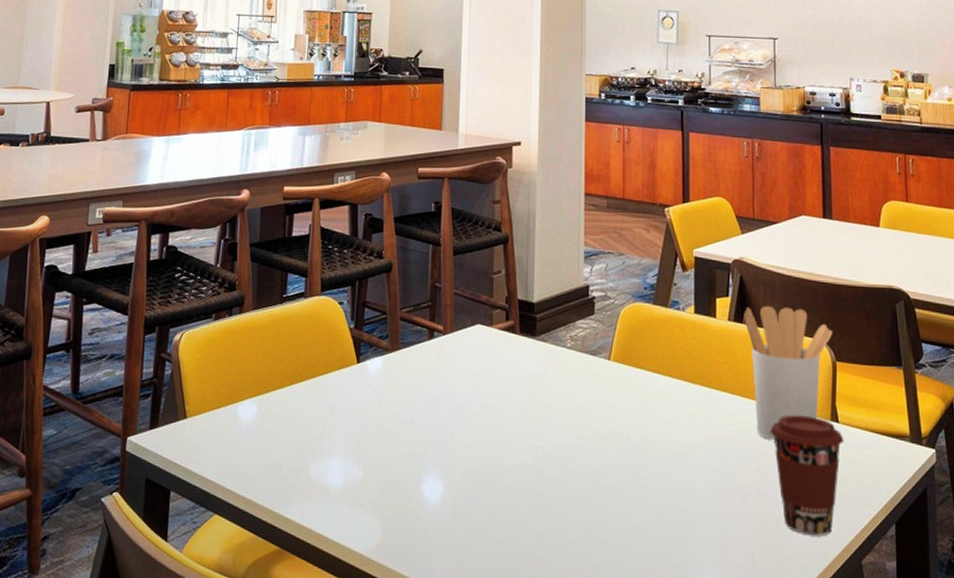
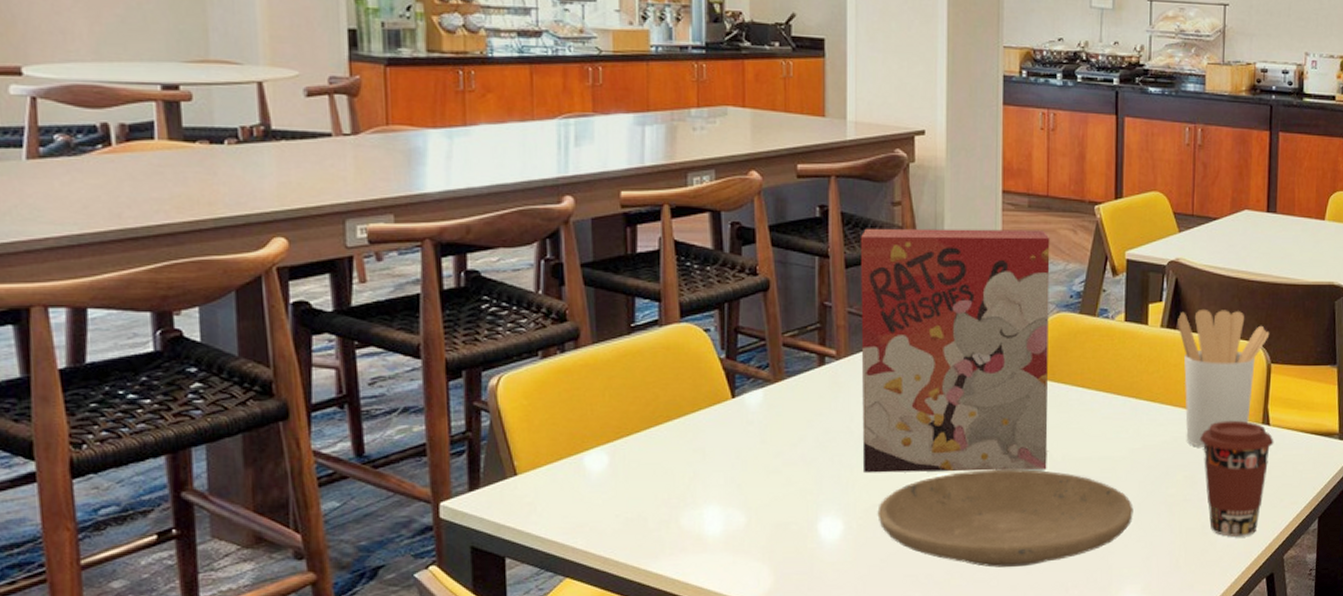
cereal box: none [462,222,626,451] -> present [861,228,1050,473]
plate: none [473,446,708,545] -> present [877,469,1134,568]

